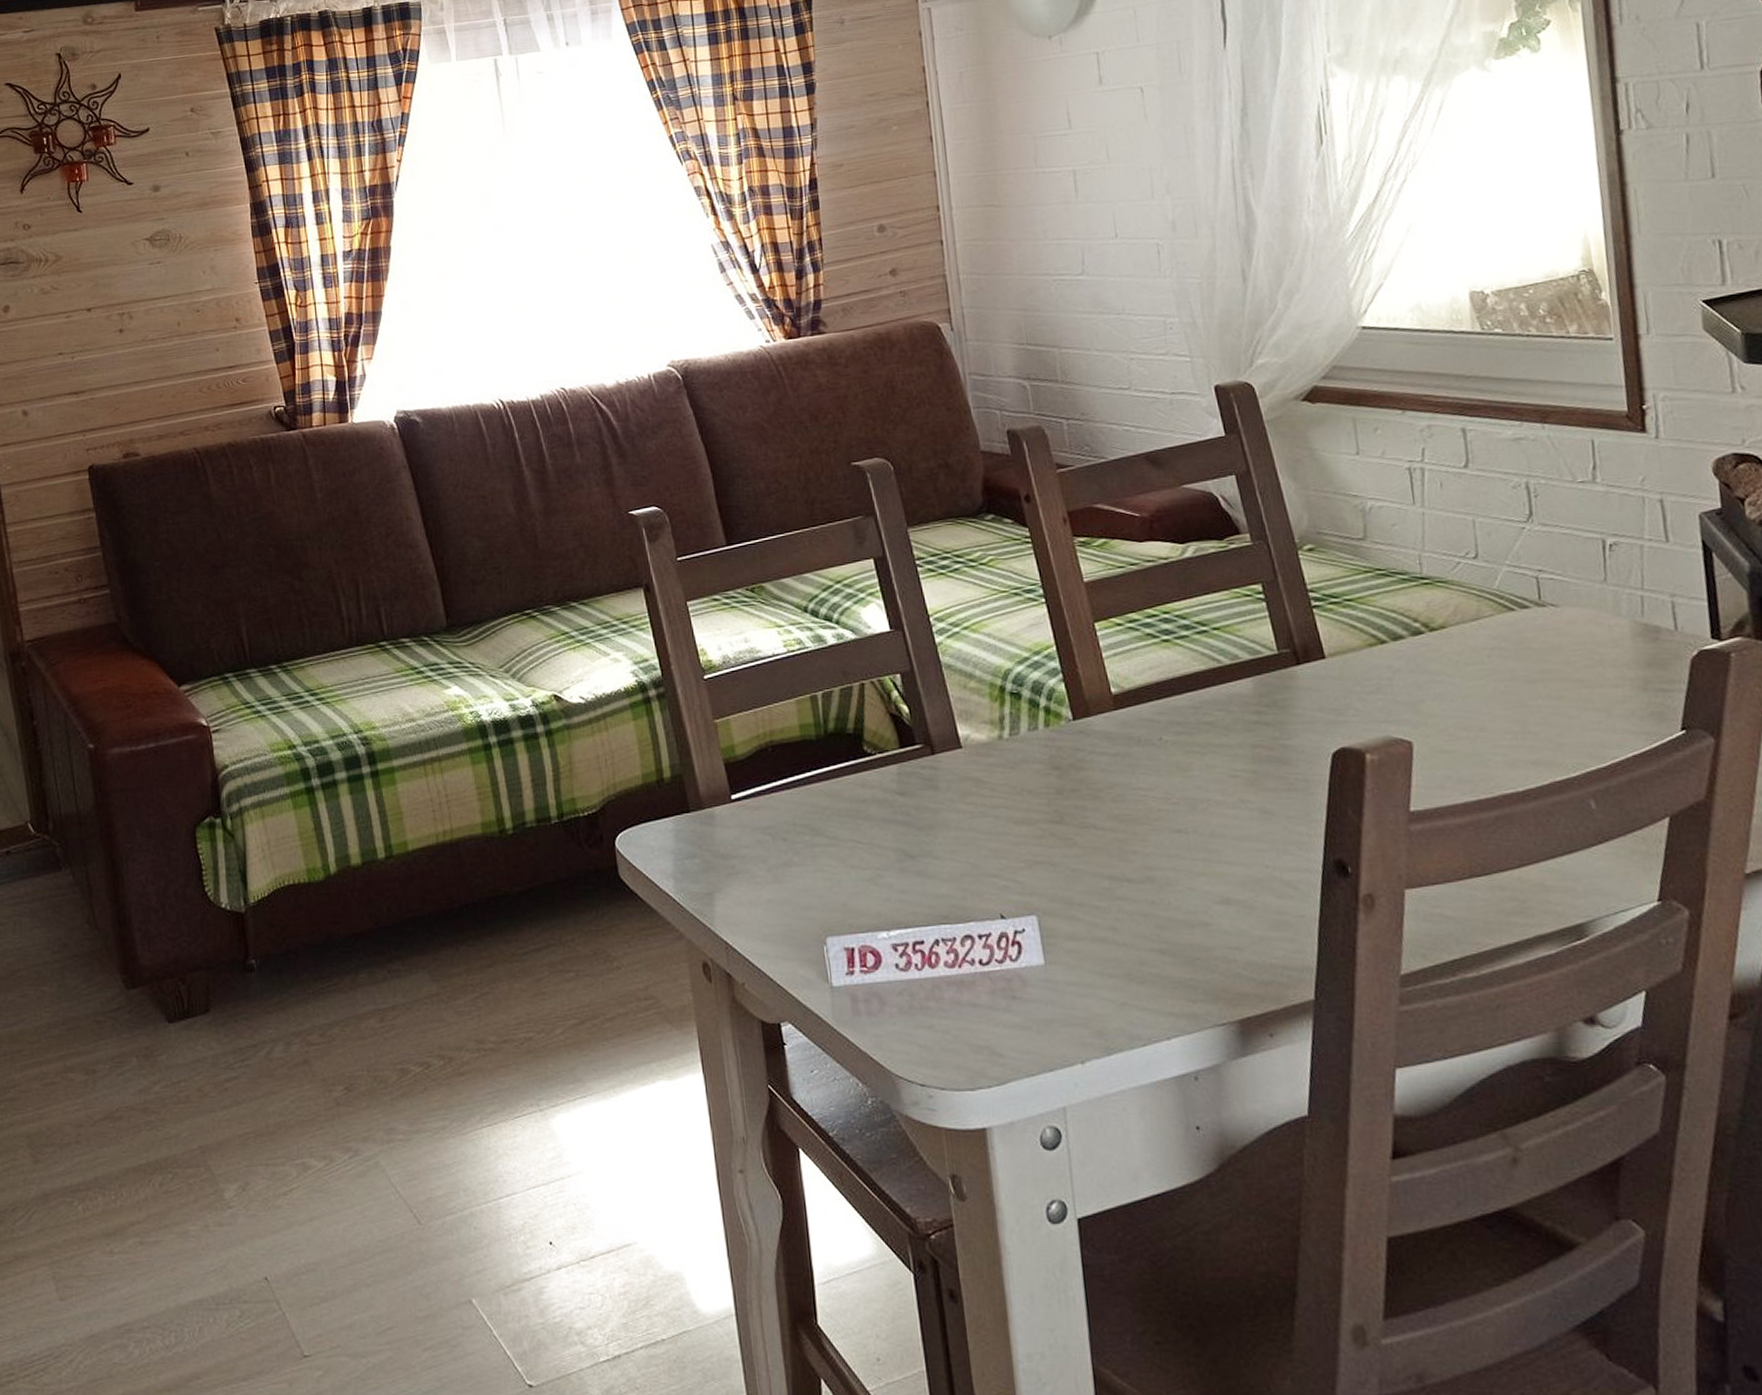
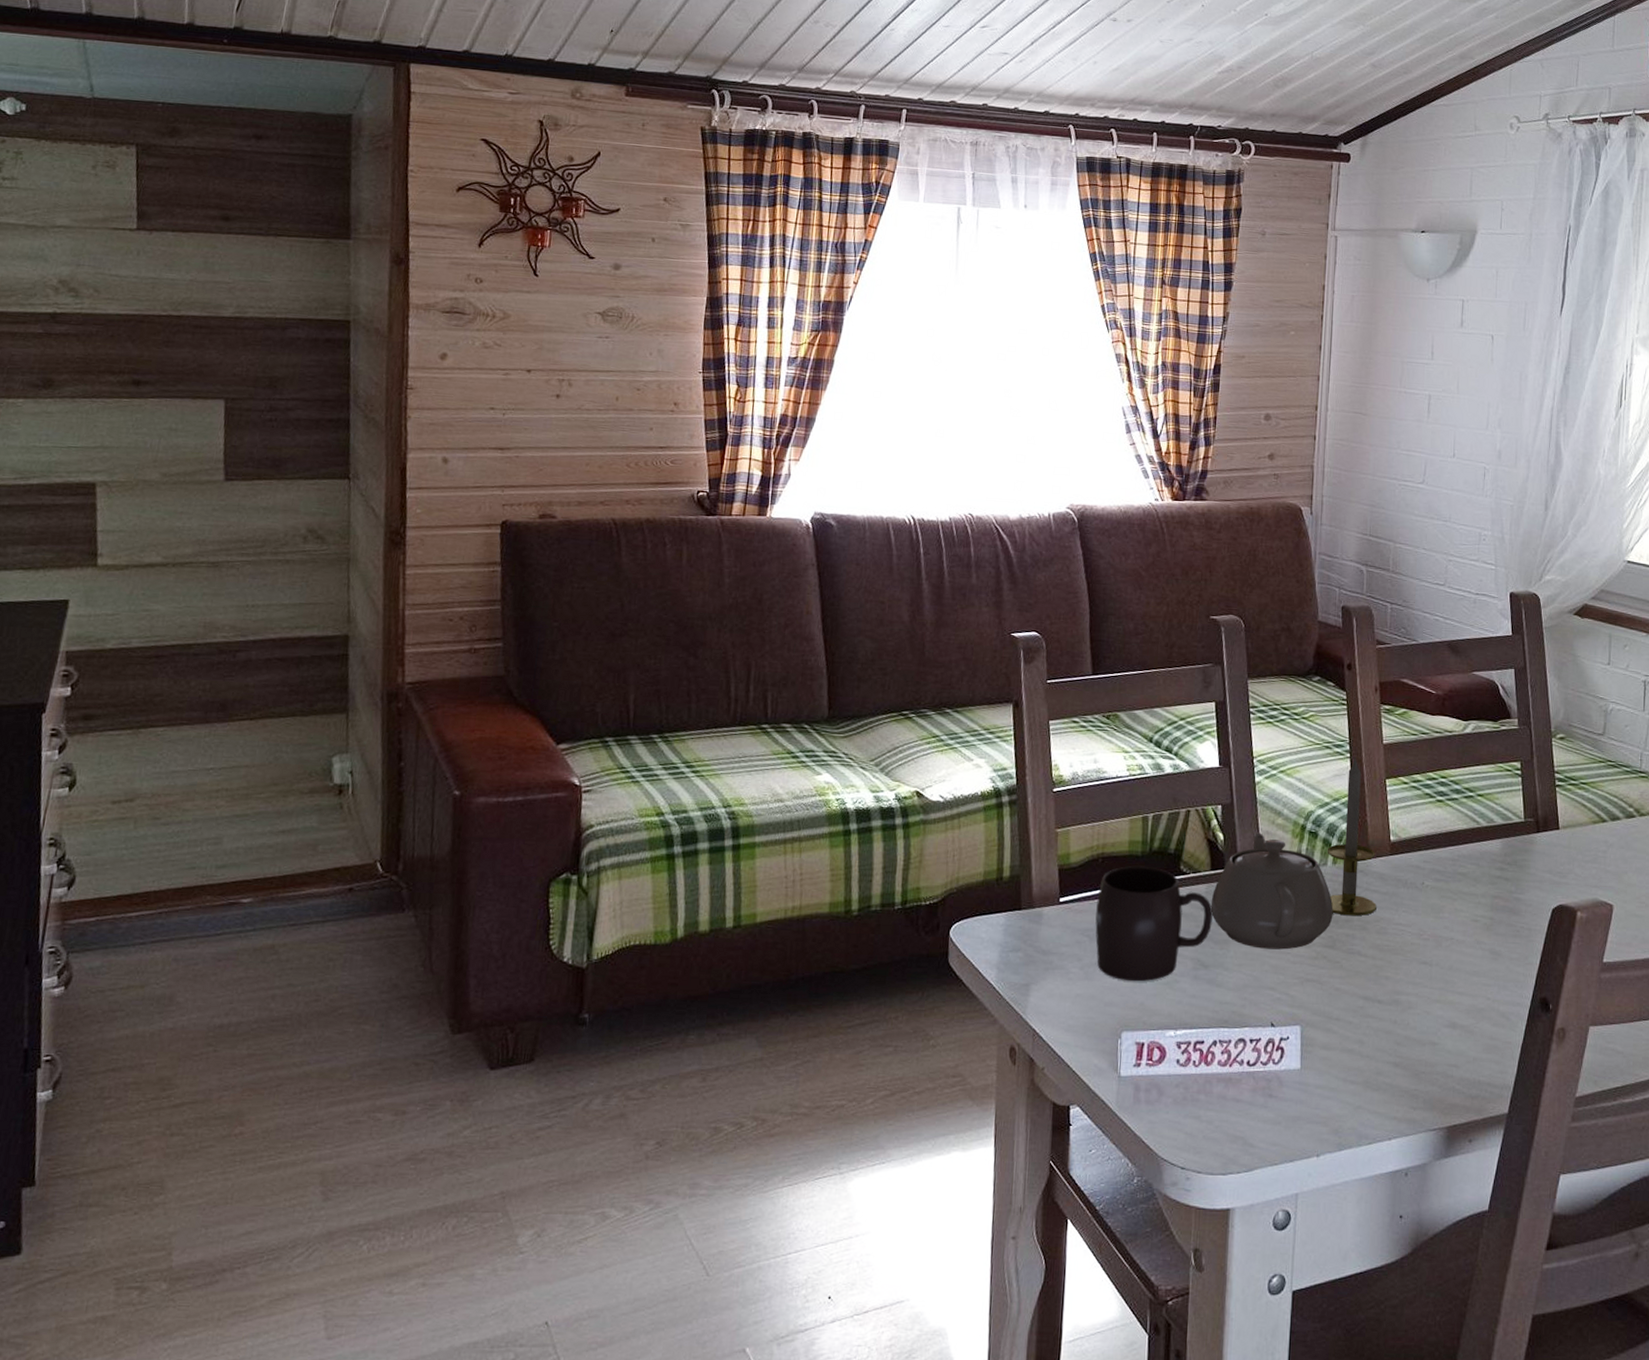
mug: none [773,750,912,881] -> present [1095,866,1213,982]
teapot: none [905,700,1056,832] -> present [1210,832,1334,950]
candle: none [1035,602,1108,785] -> present [1327,757,1377,916]

